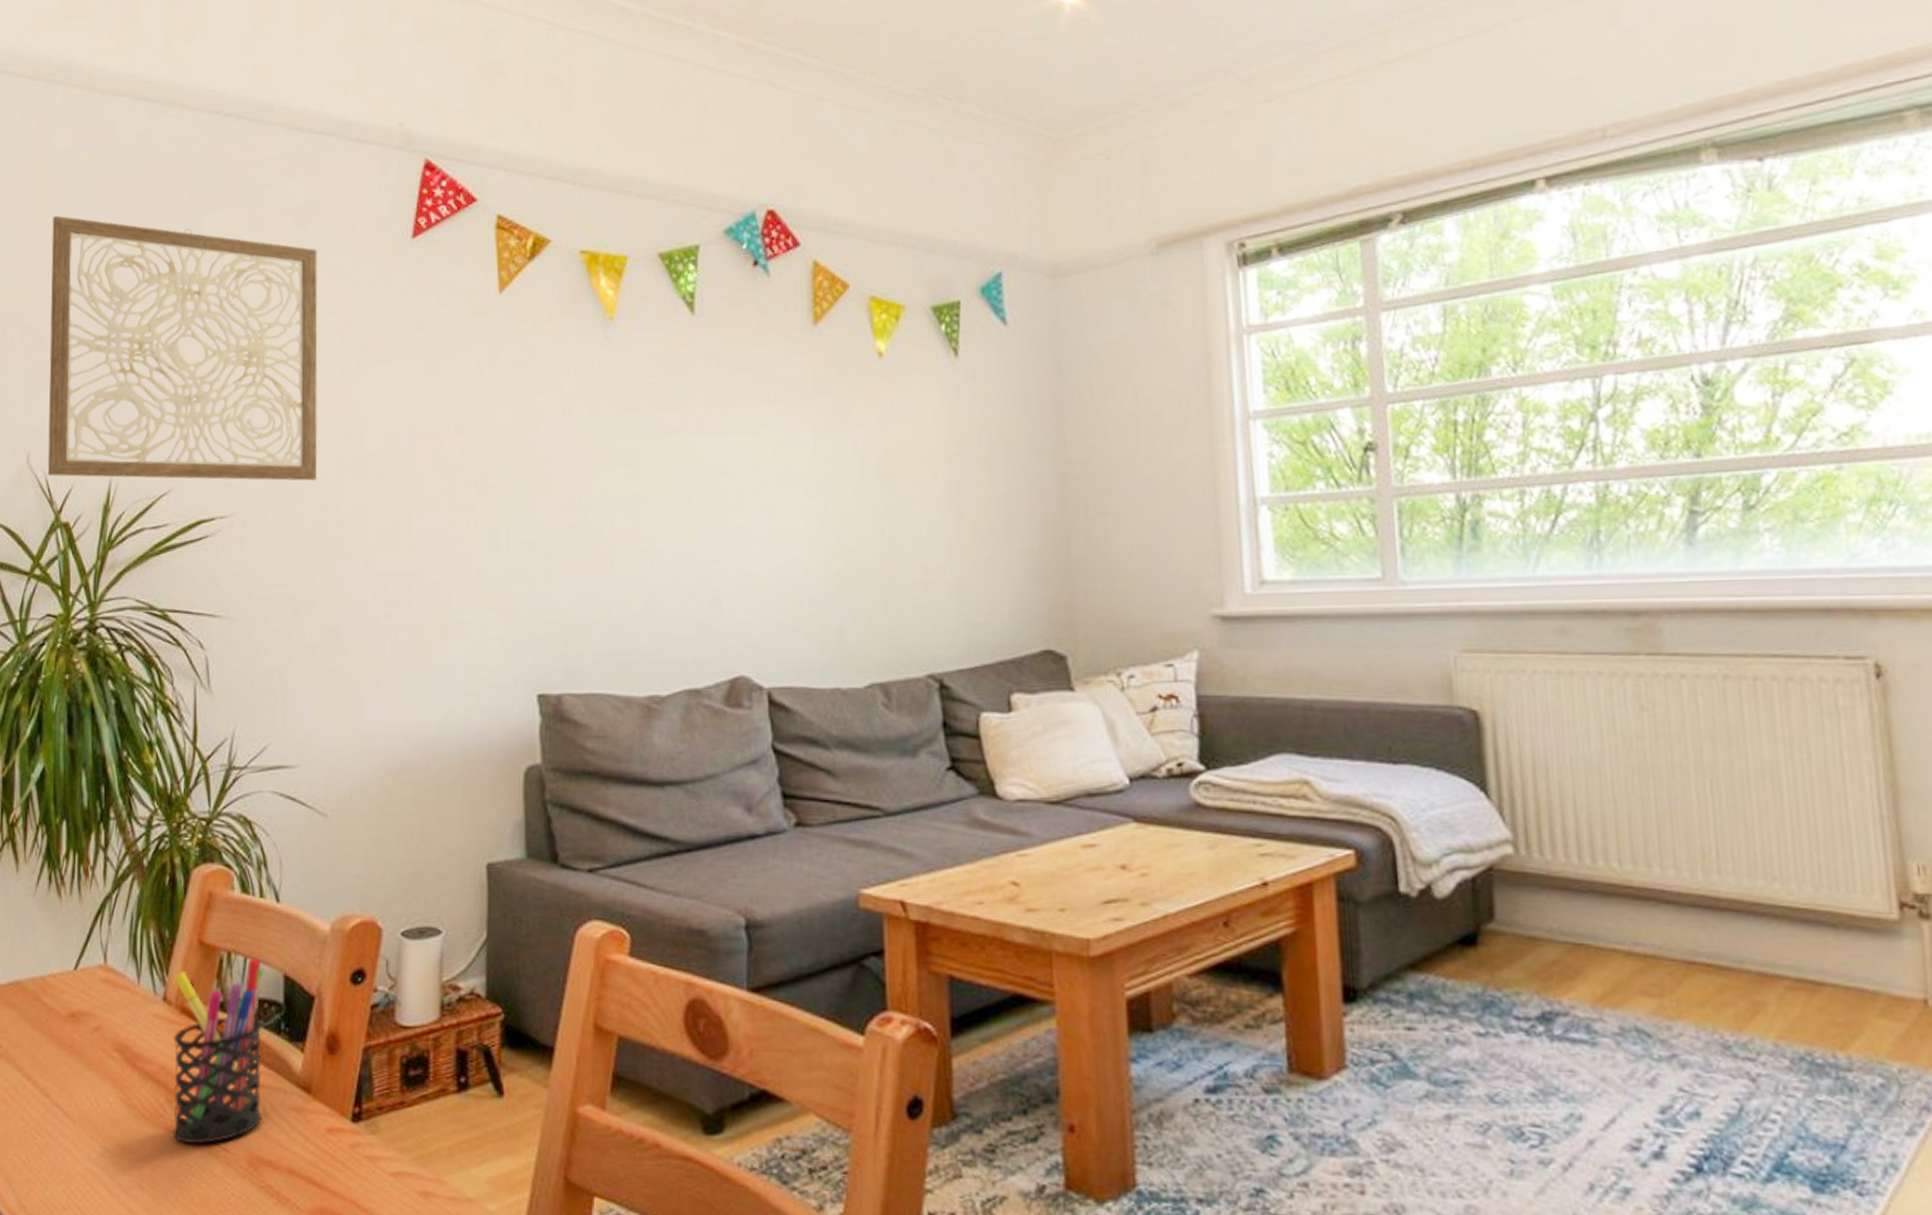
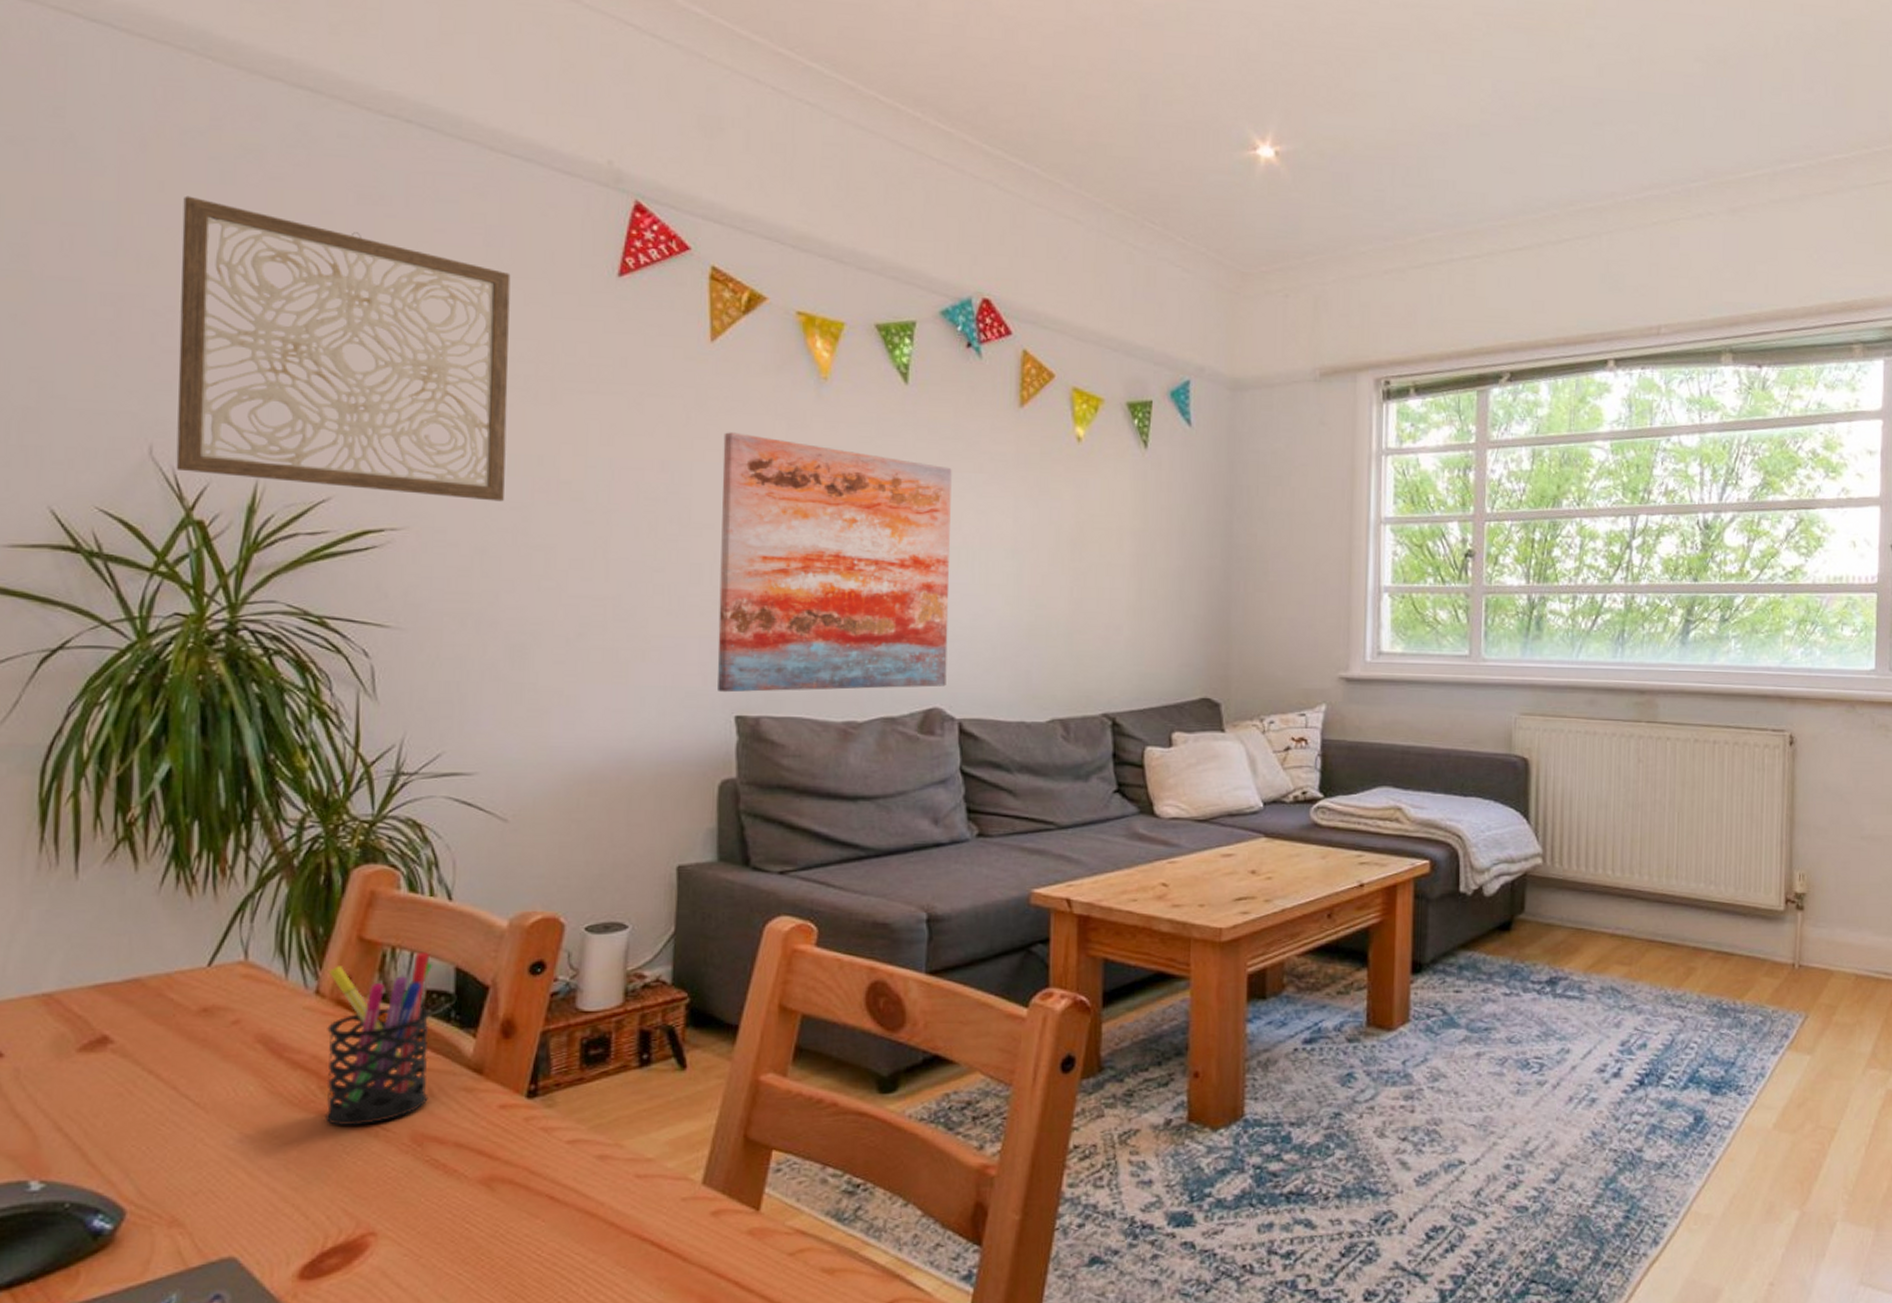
wall art: none [515,386,752,669] -> present [717,432,952,693]

